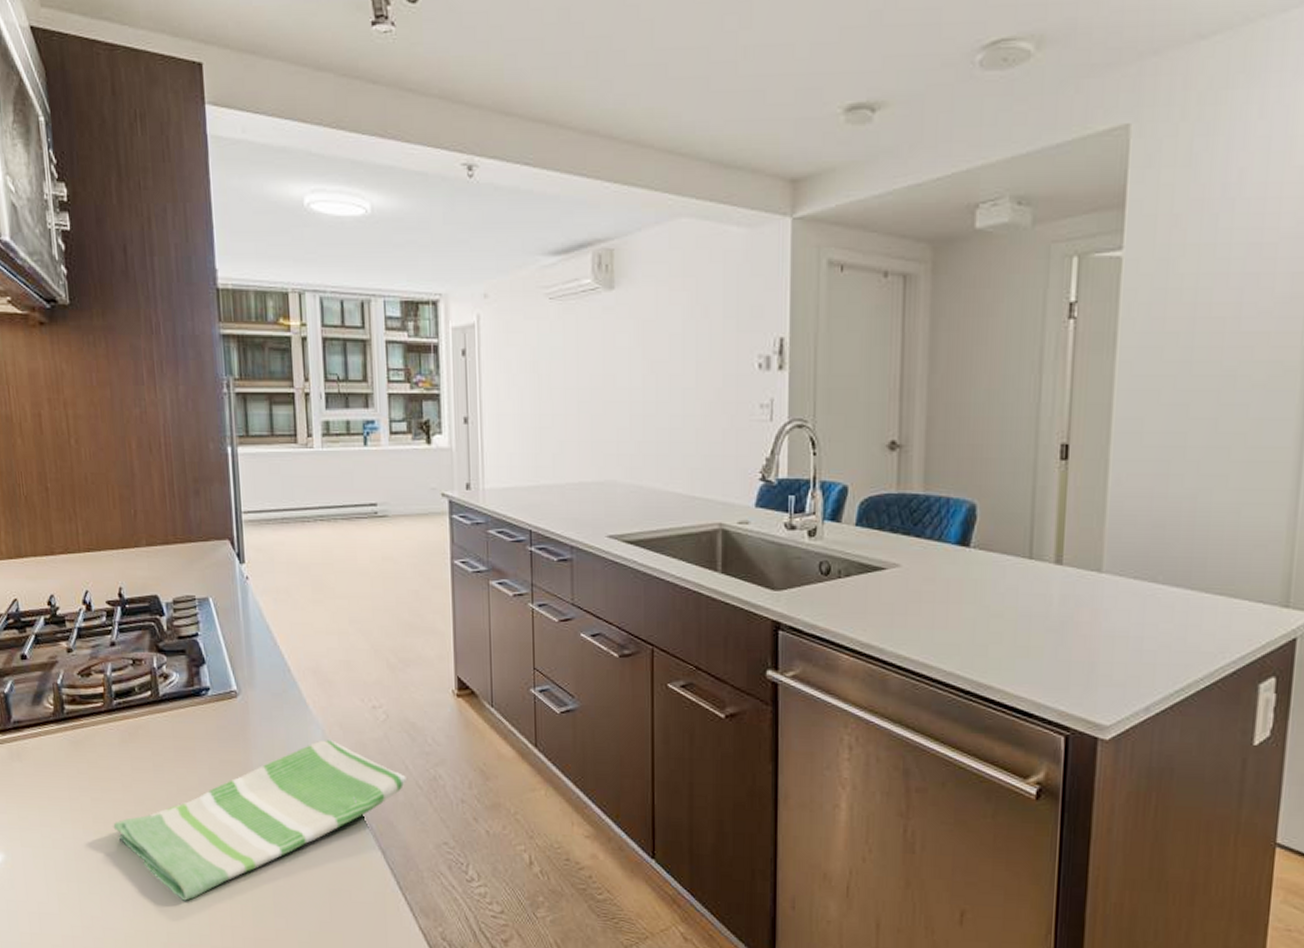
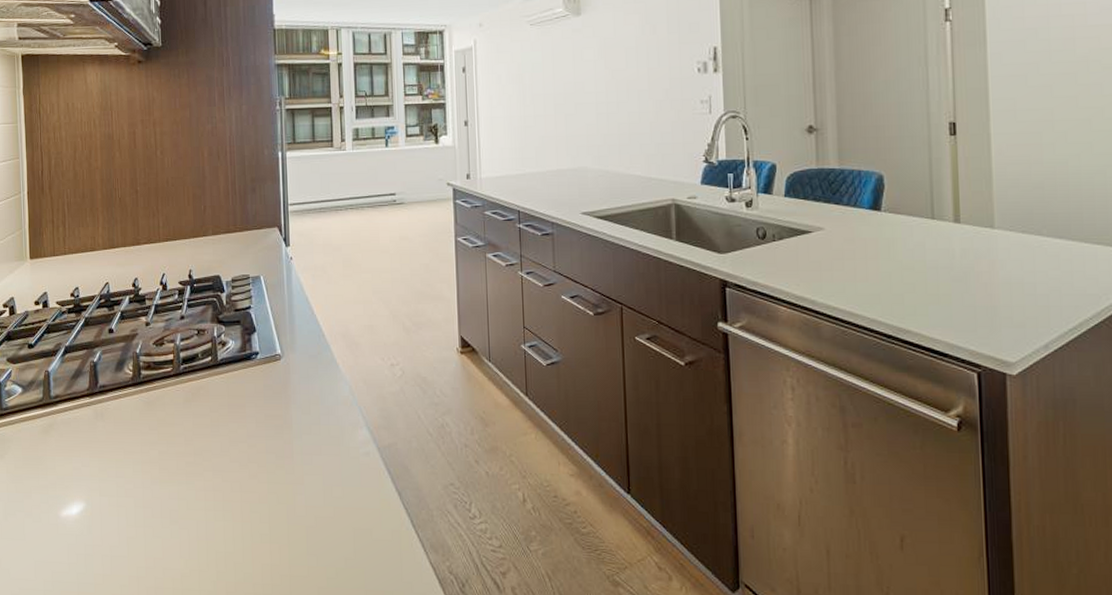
dish towel: present [113,740,406,901] -> none [176,395,419,542]

